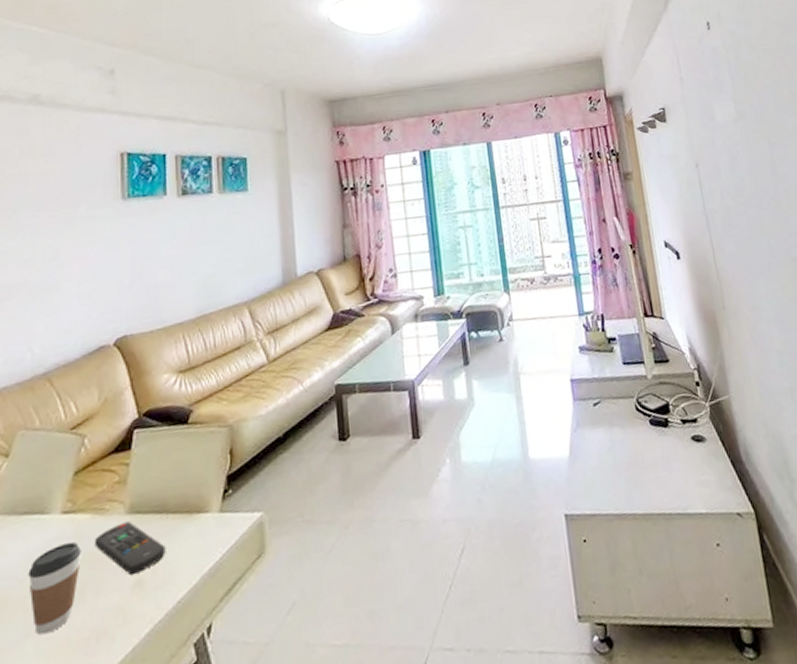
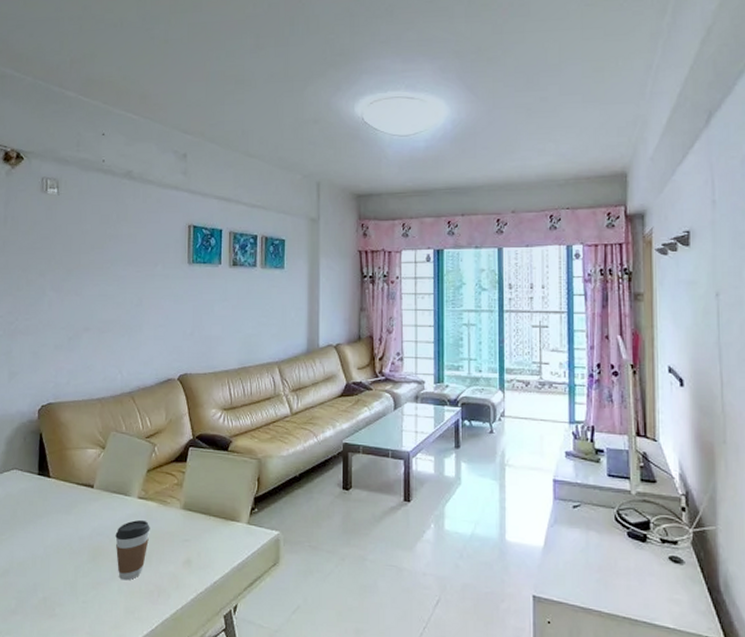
remote control: present [94,521,166,576] -> none [159,515,208,555]

